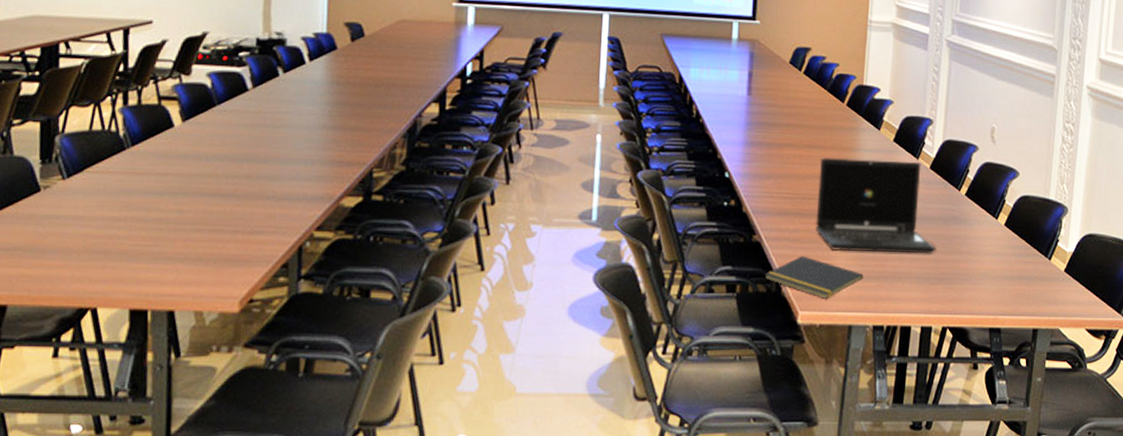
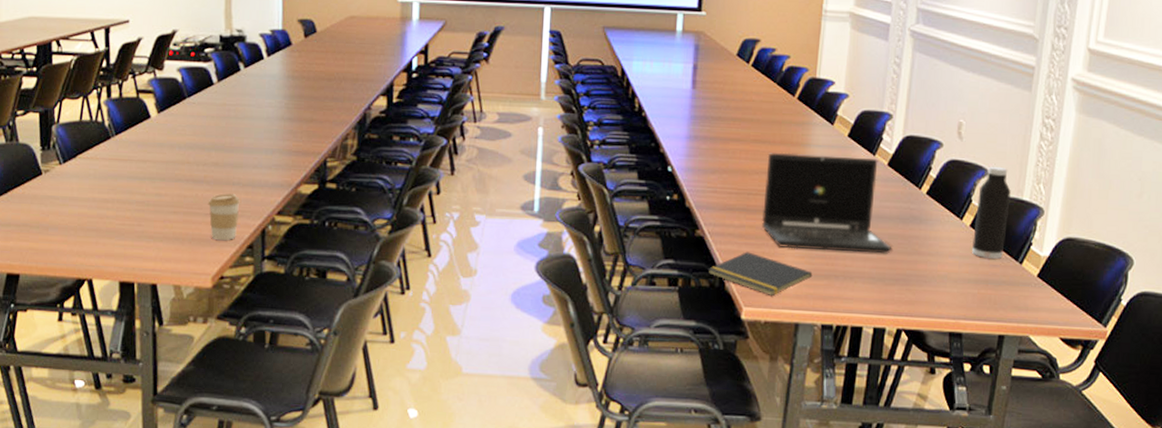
coffee cup: none [237,208,275,260] -> present [207,193,240,241]
water bottle: none [1007,168,1039,255] -> present [972,166,1011,259]

